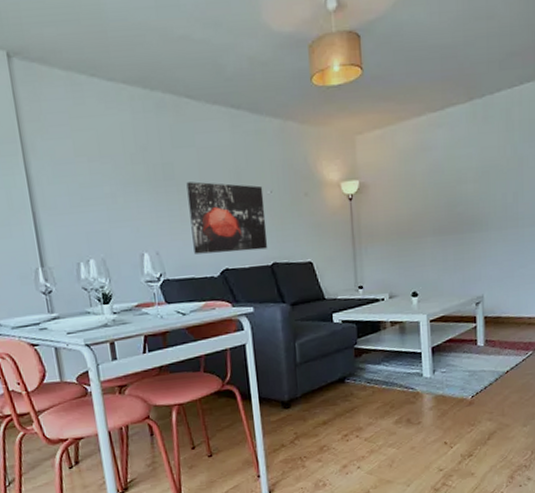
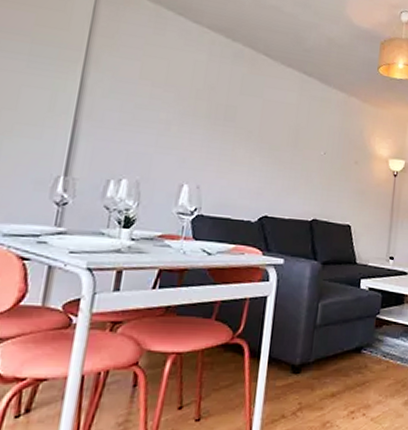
wall art: present [186,181,268,254] -> none [236,127,318,205]

